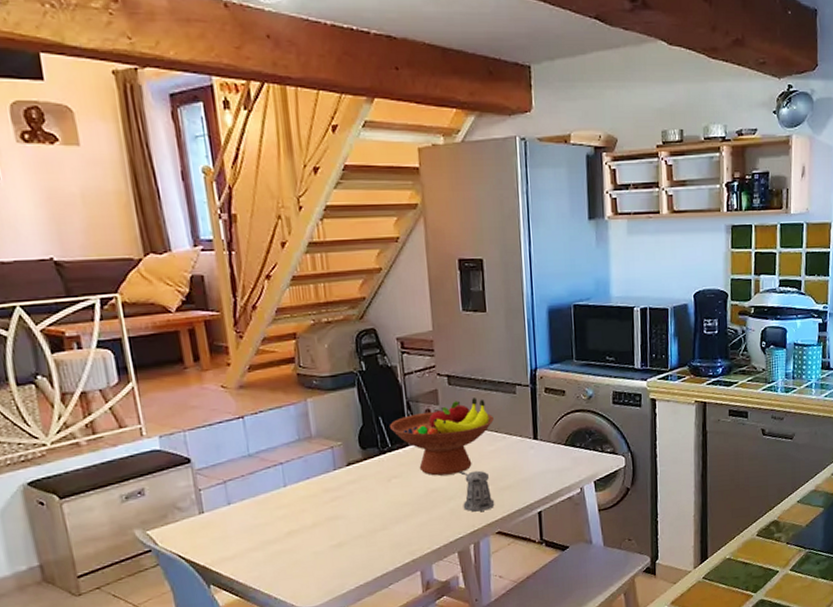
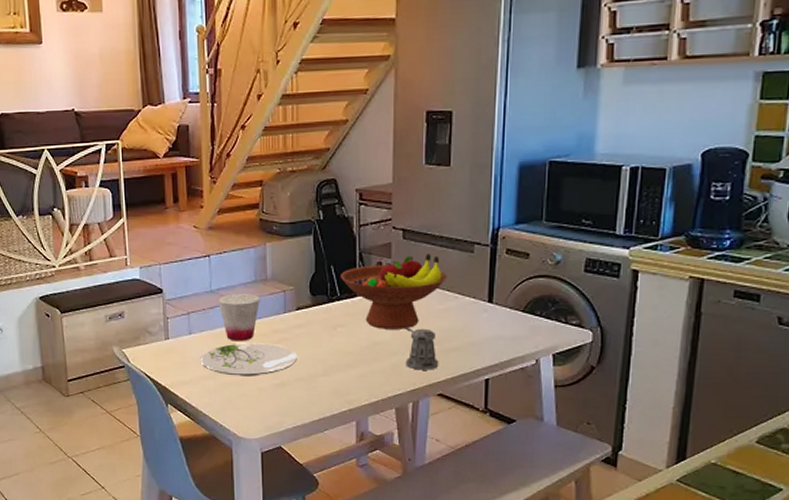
plate: none [243,504,353,543] -> present [200,343,297,376]
cup: none [257,454,306,507] -> present [217,294,260,342]

